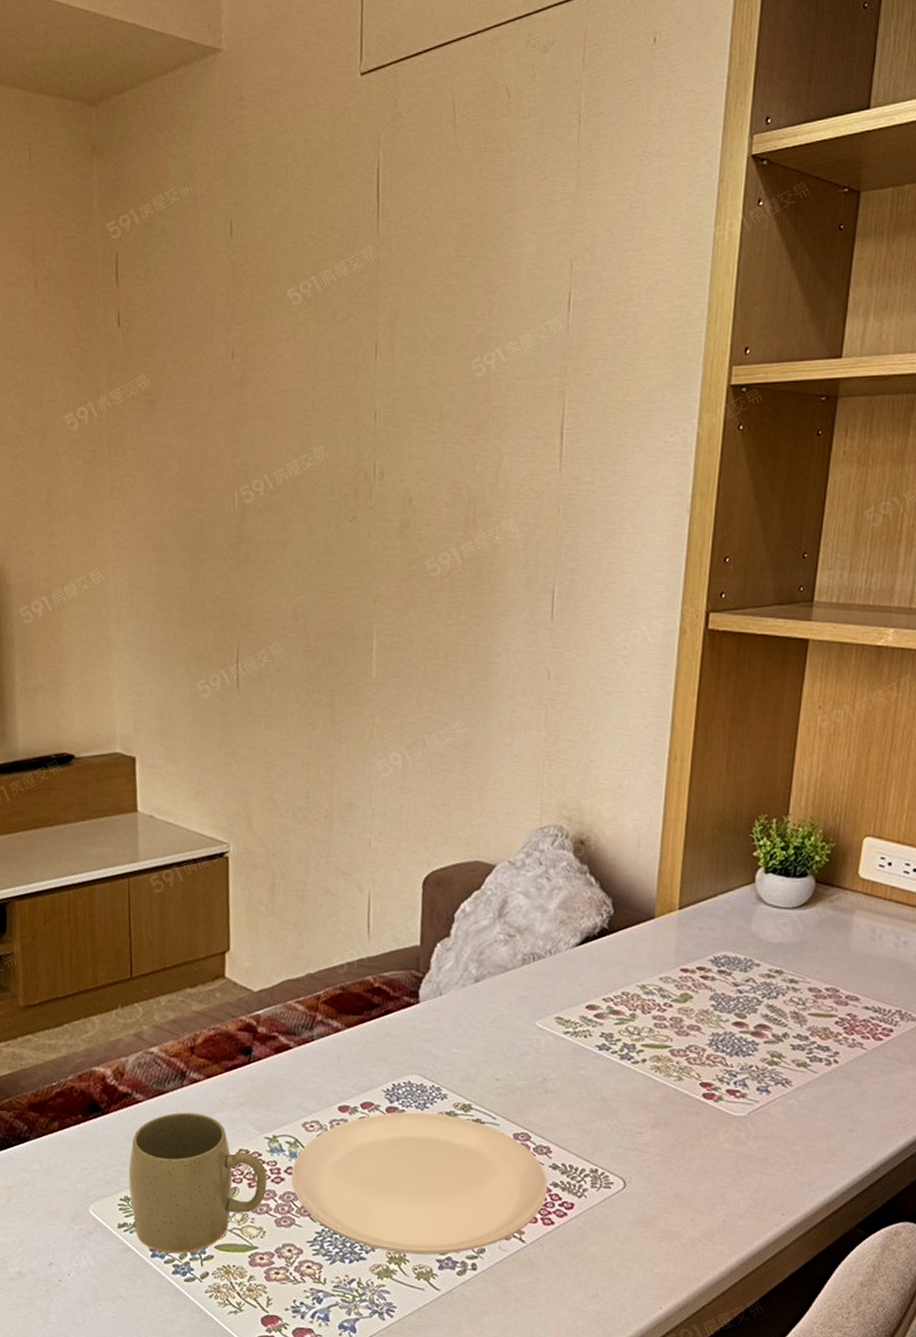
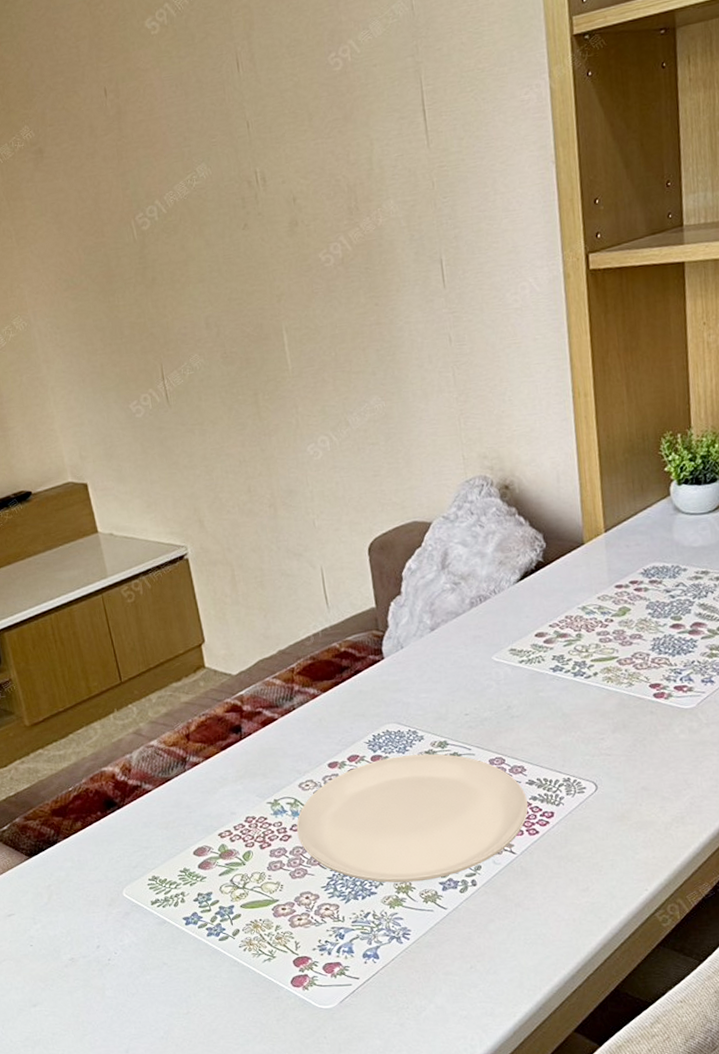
mug: present [128,1112,268,1254] -> none [149,792,277,919]

